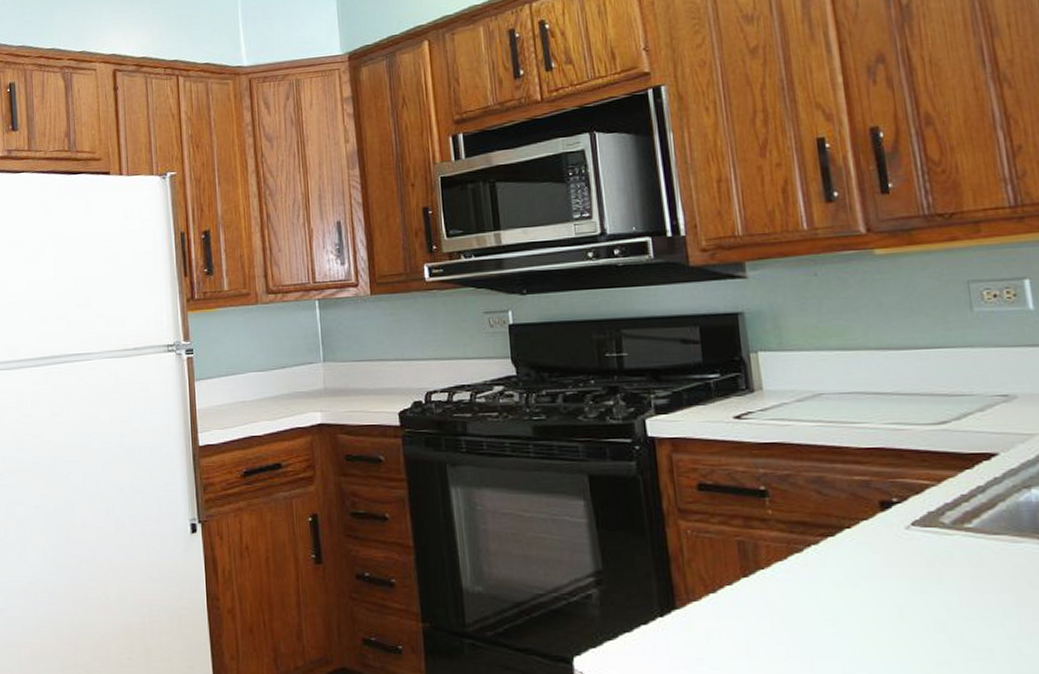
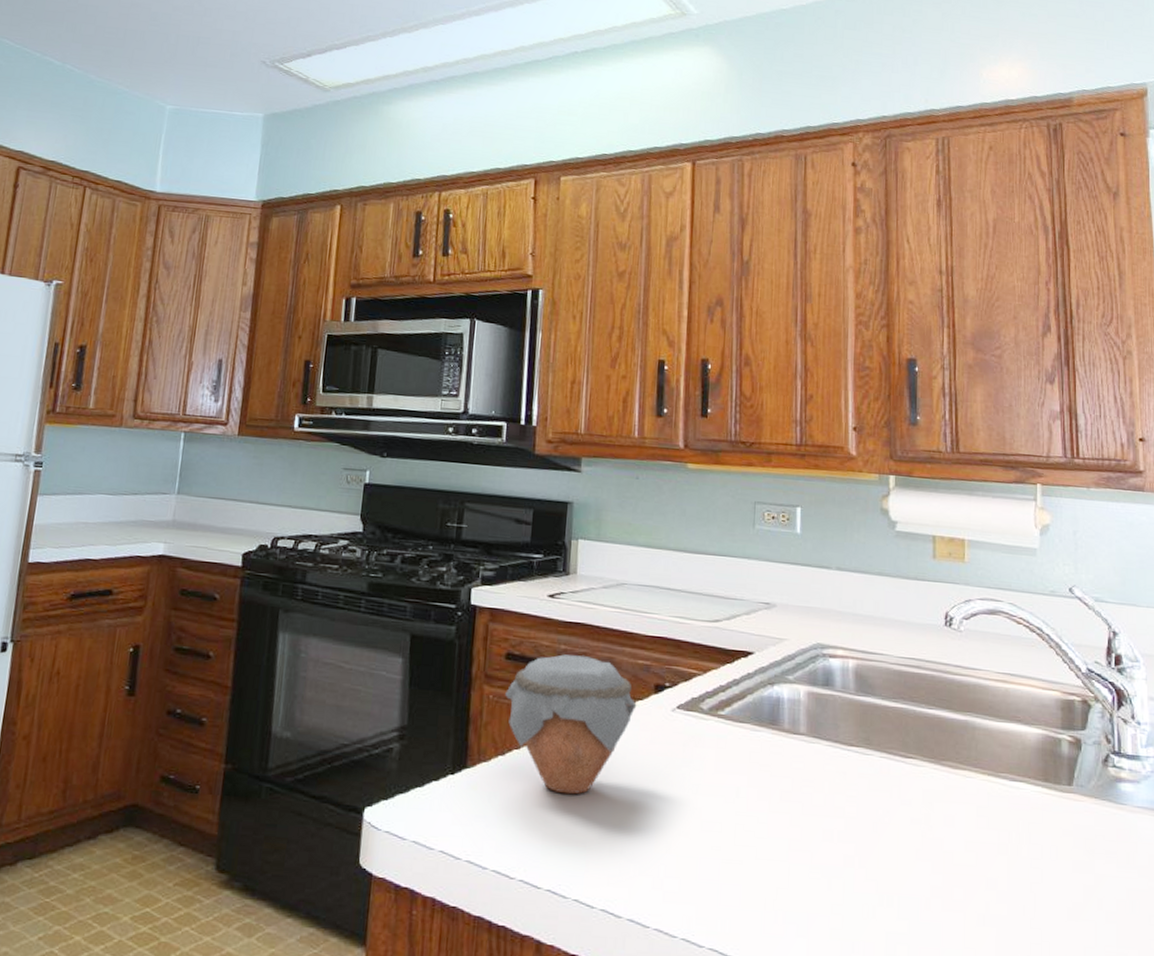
jar: none [704,478,862,629] -> present [505,654,637,795]

